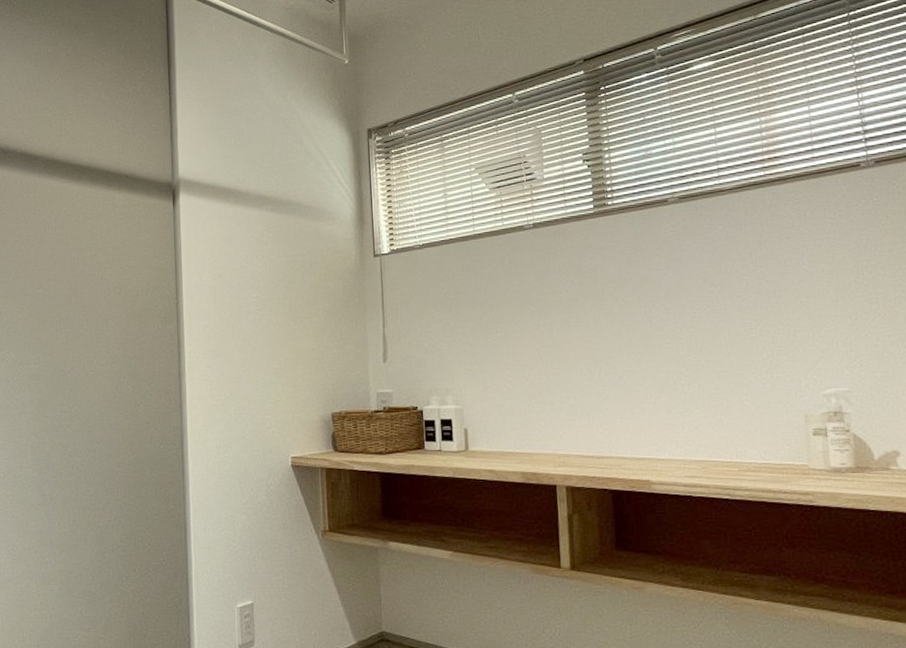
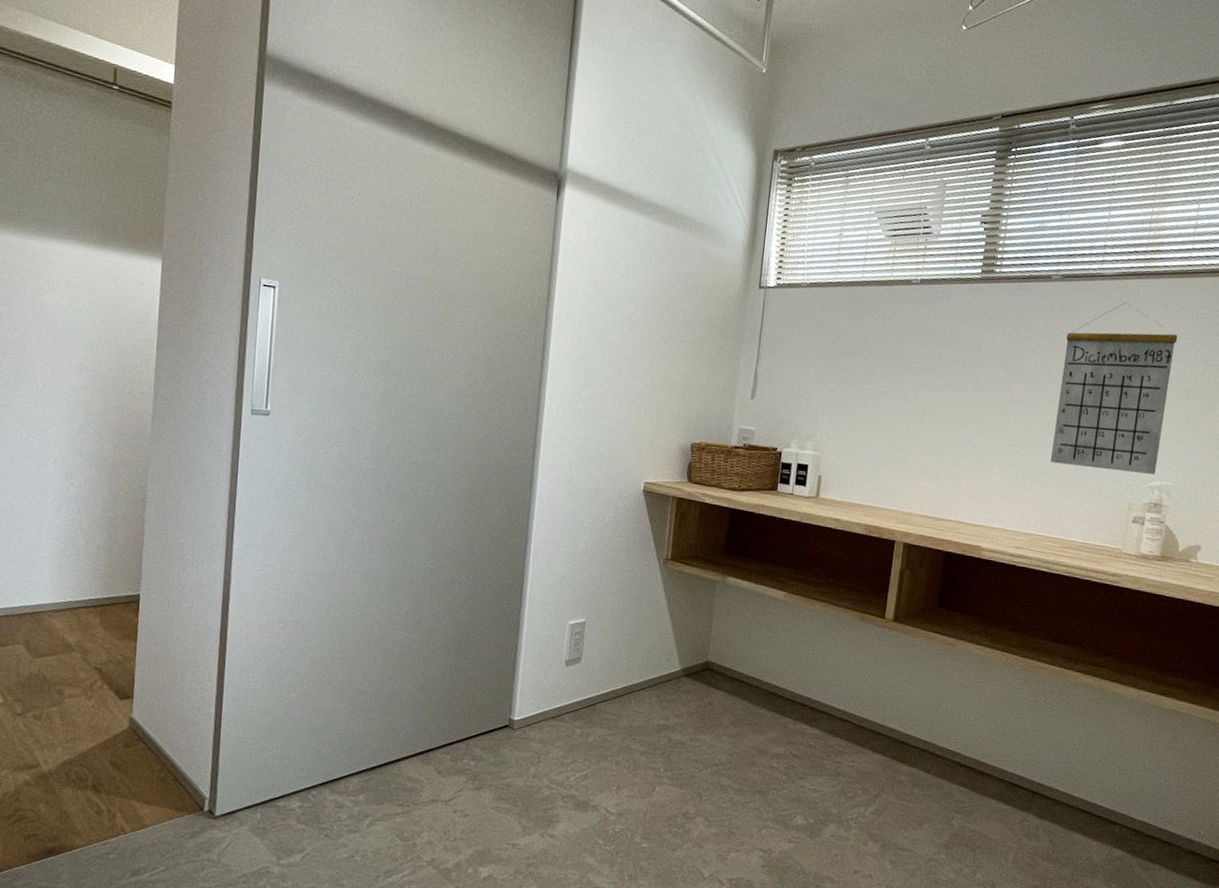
calendar: none [696,212,828,384] -> present [1050,301,1178,474]

